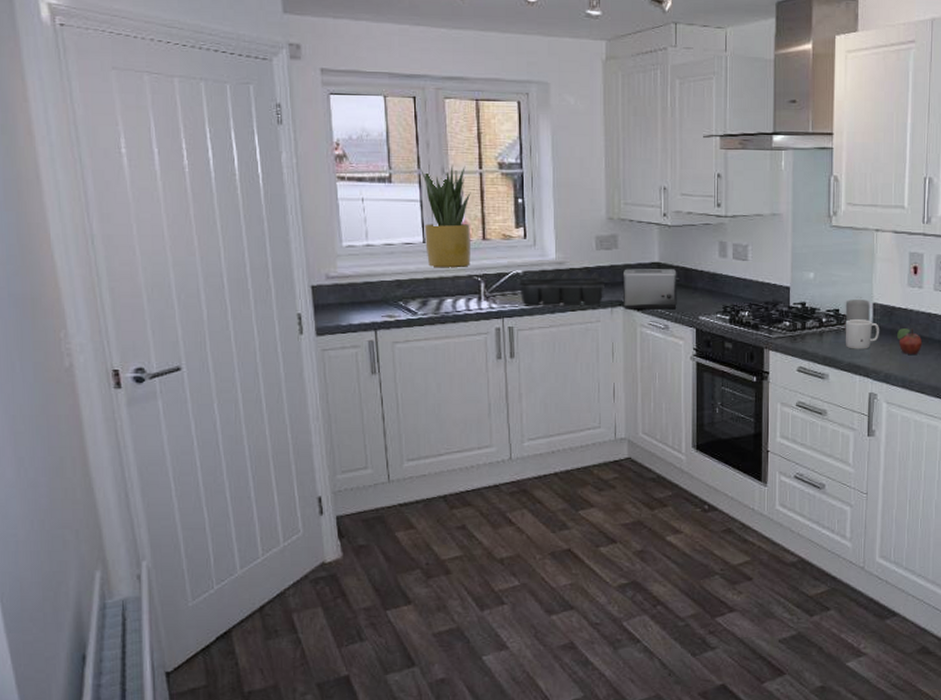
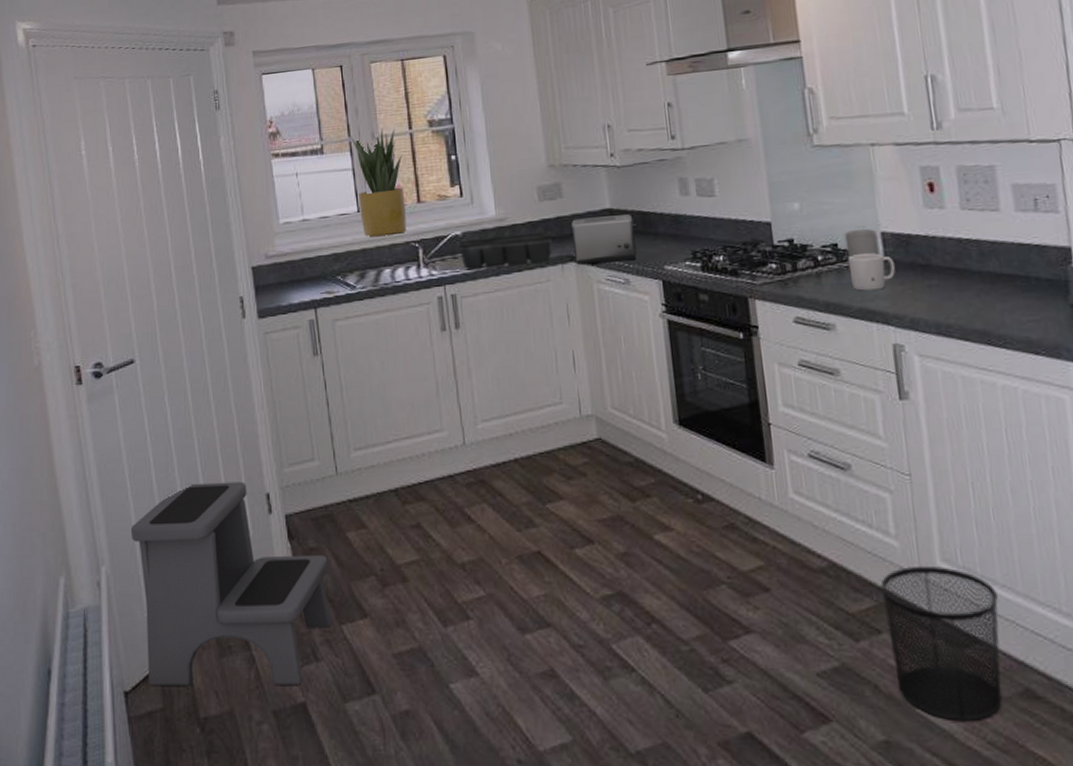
step stool: none [174,486,378,667] -> present [130,481,333,687]
waste bin: none [834,560,914,671] -> present [880,565,1002,722]
fruit: present [897,328,923,356] -> none [919,259,957,293]

